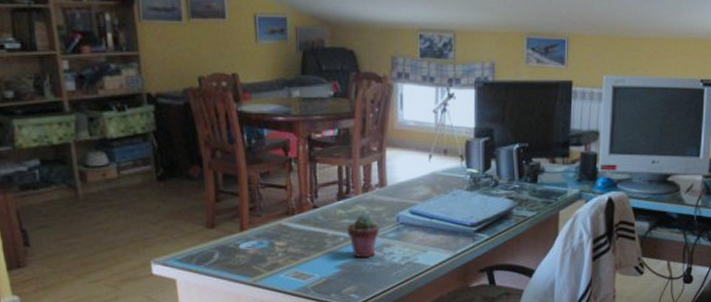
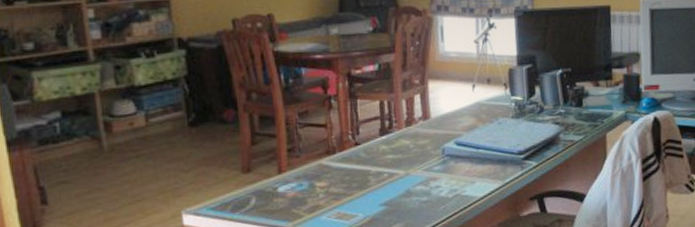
potted succulent: present [347,214,381,257] -> none [390,148,426,193]

